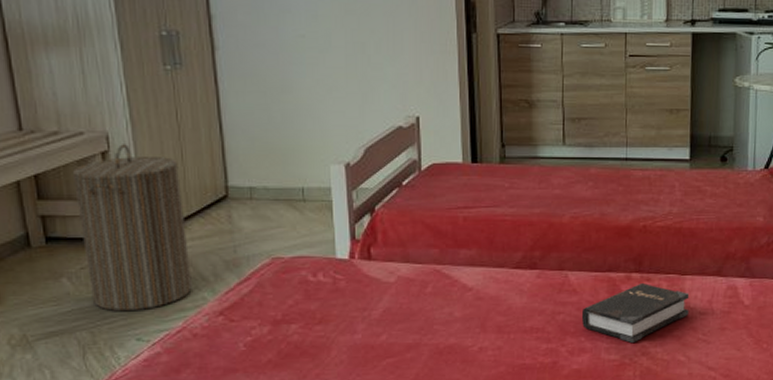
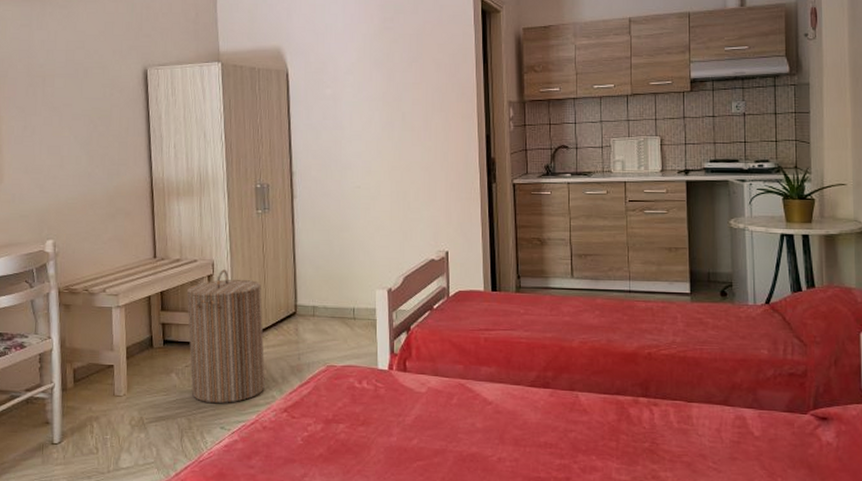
hardback book: present [581,282,690,344] -> none [592,407,697,466]

